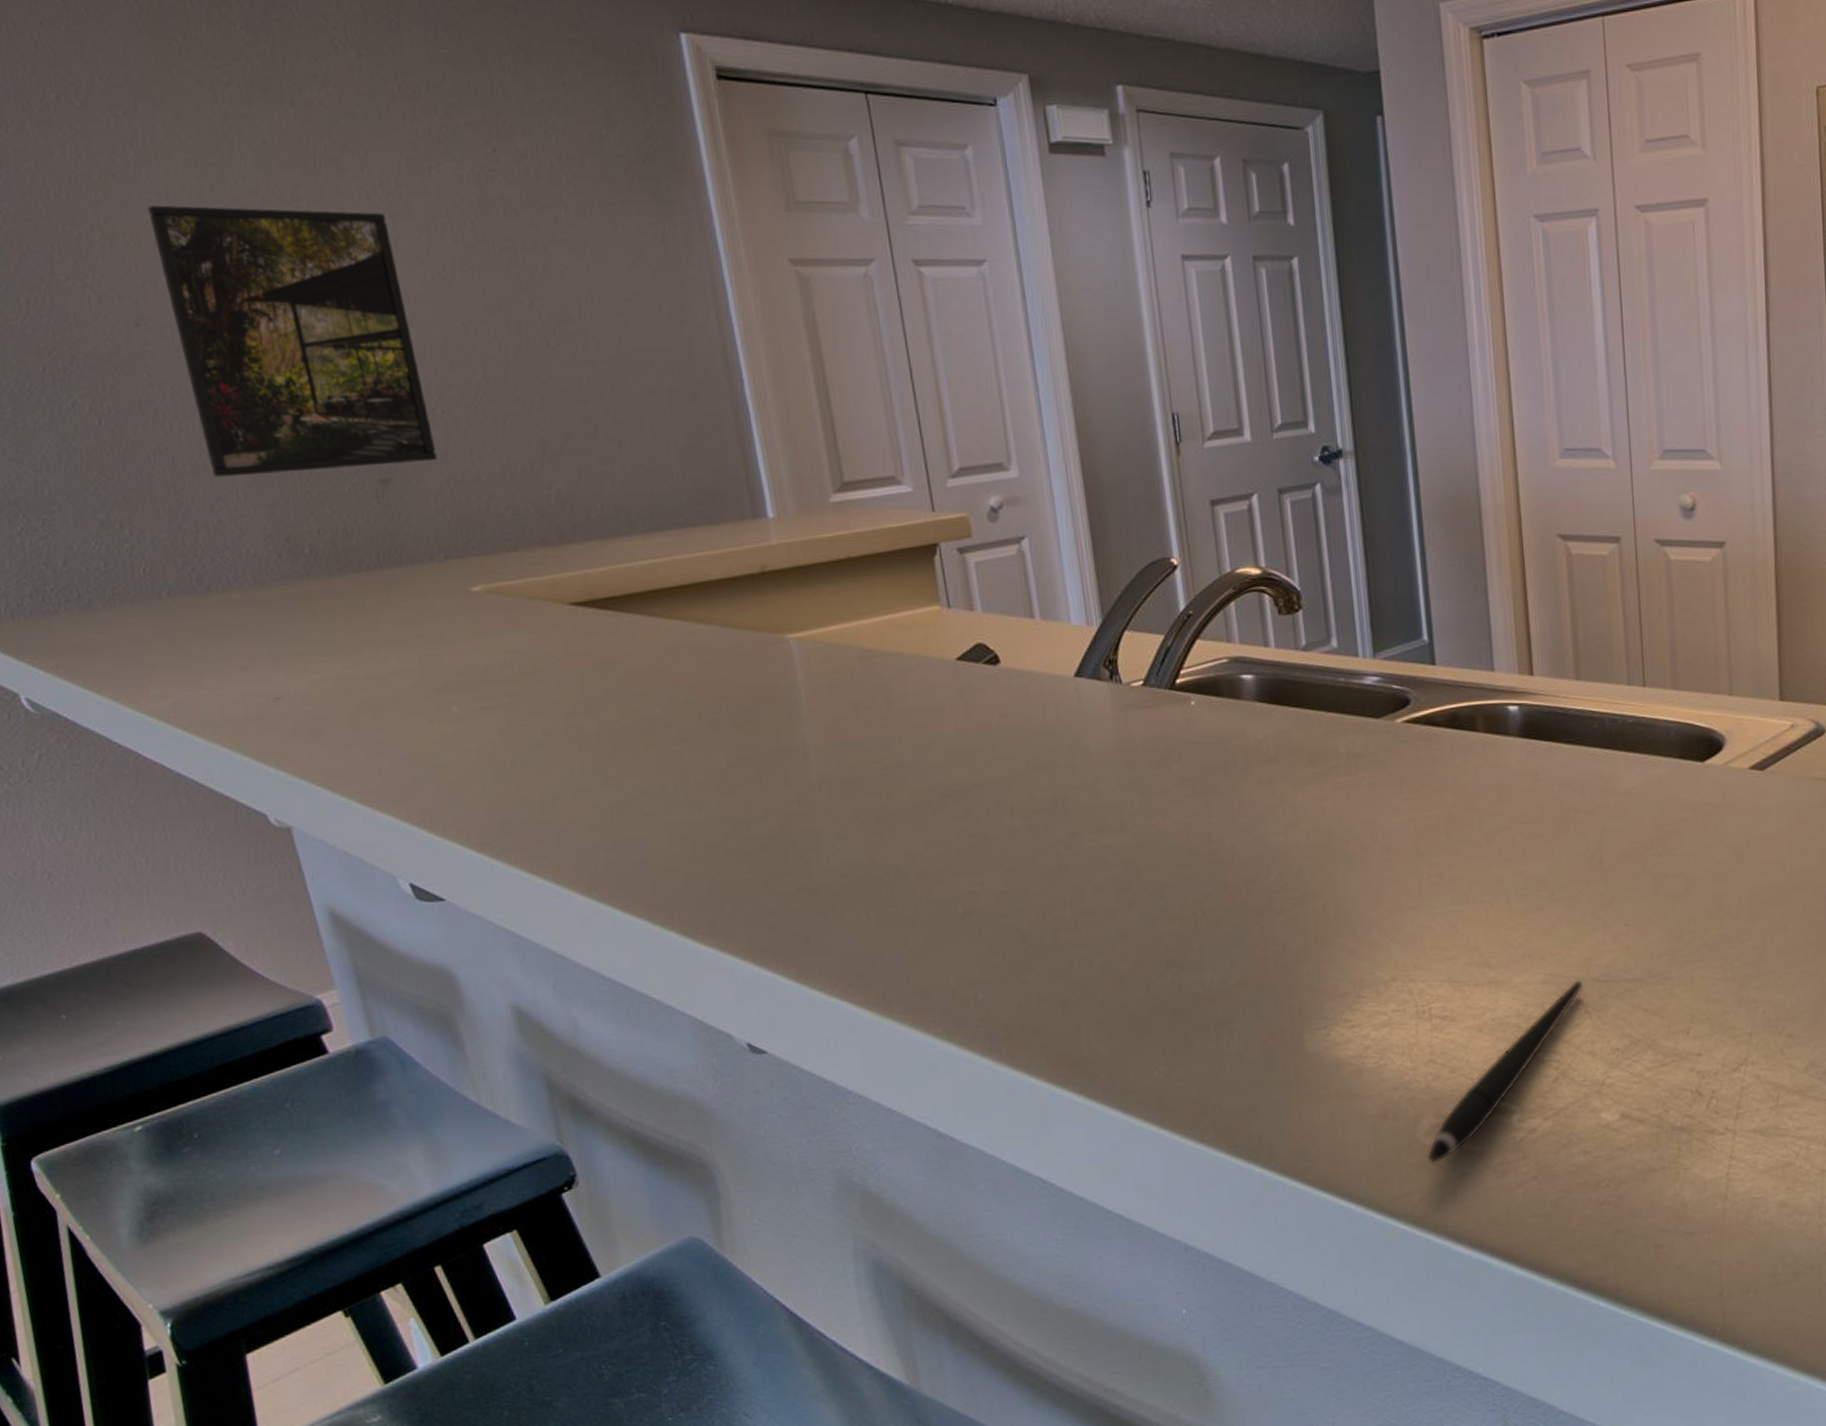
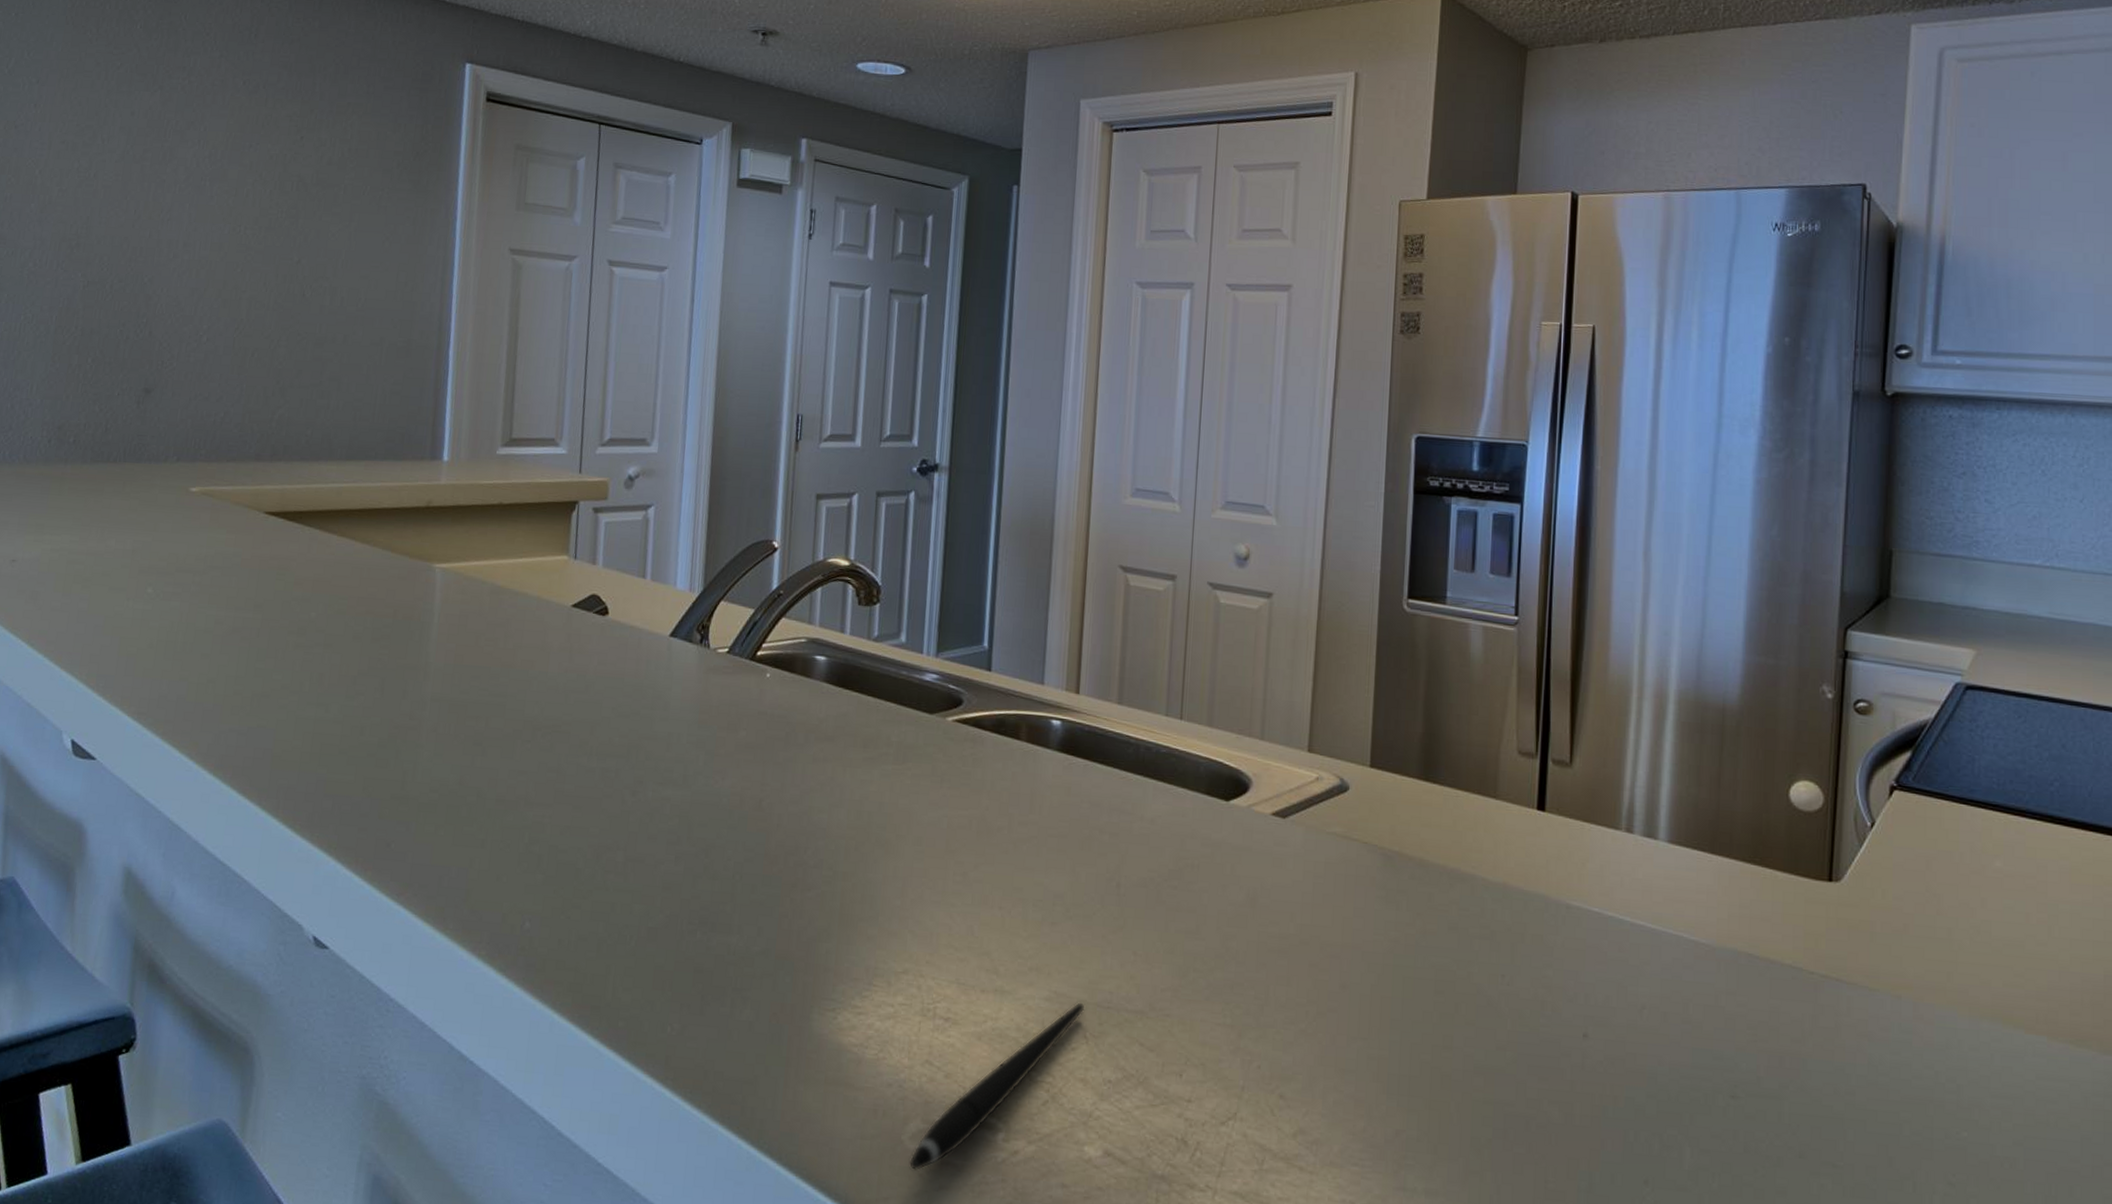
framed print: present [147,205,438,478] -> none [18,152,207,379]

